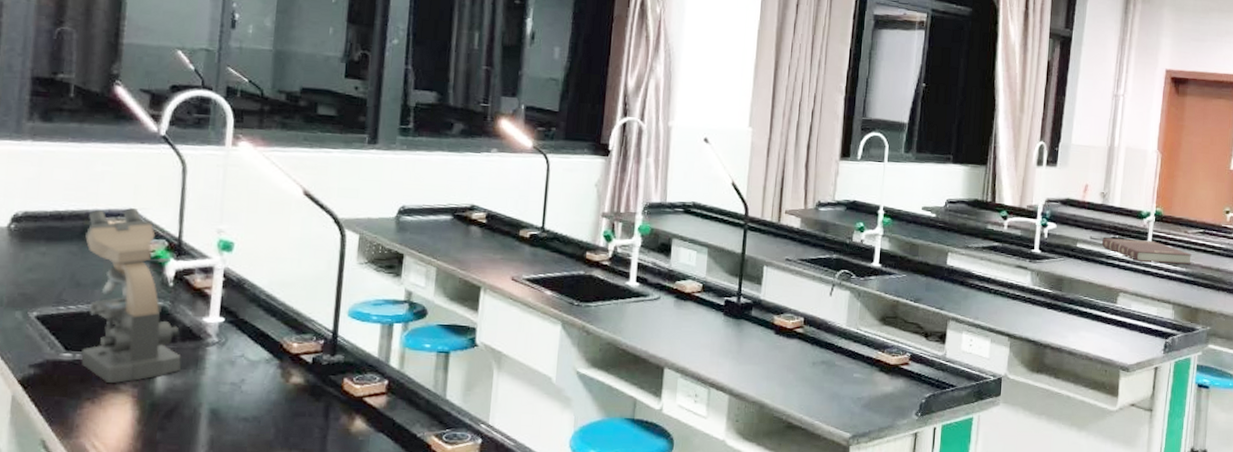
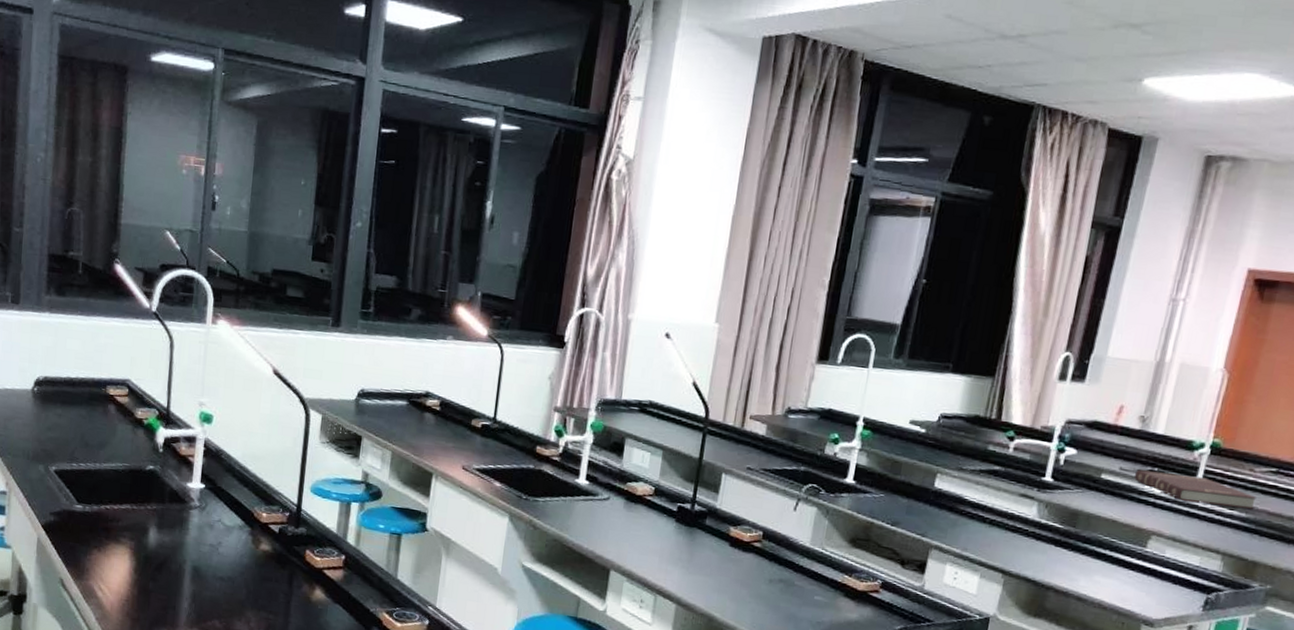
microscope: present [81,208,181,384] -> none [90,378,169,536]

